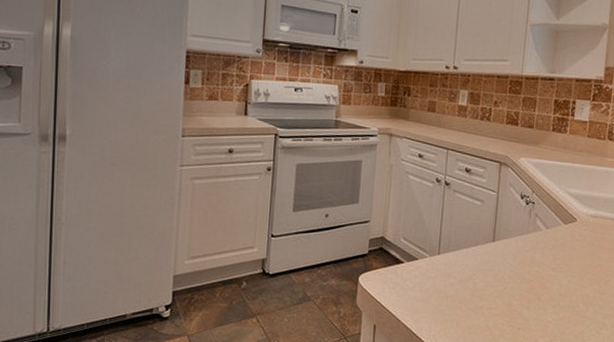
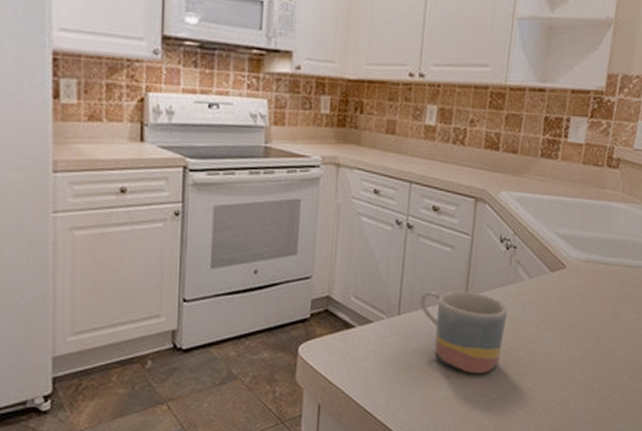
mug: none [455,236,529,307] -> present [419,291,508,374]

